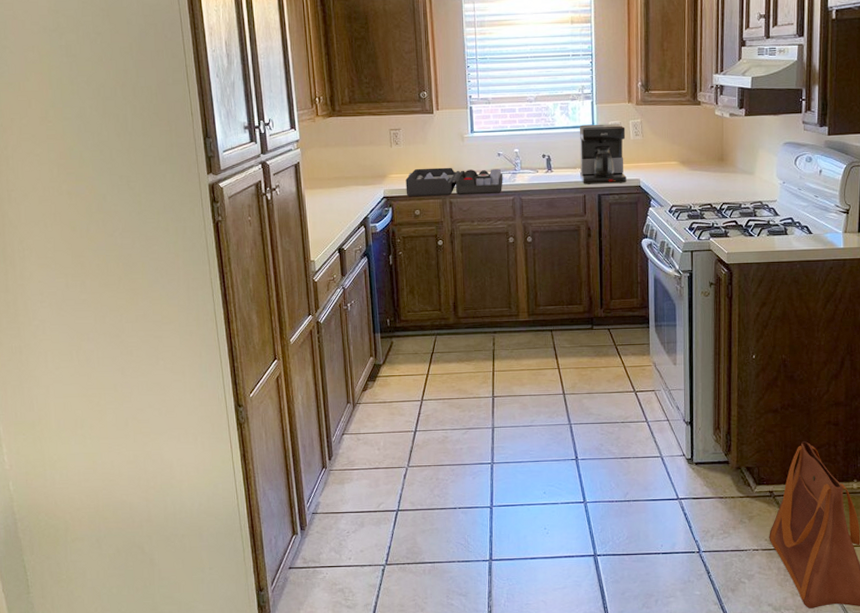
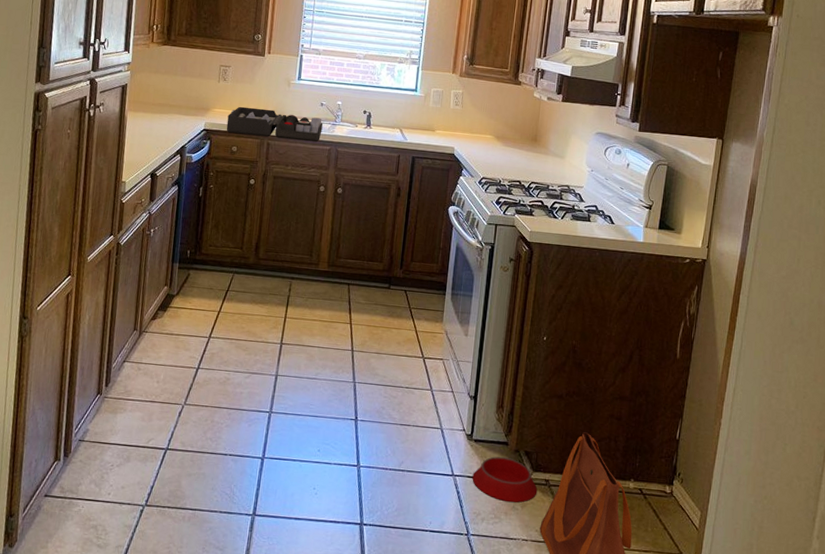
coffee maker: present [579,123,627,185] -> none [396,87,447,150]
pet bowl: none [697,476,763,516] -> present [472,456,538,503]

